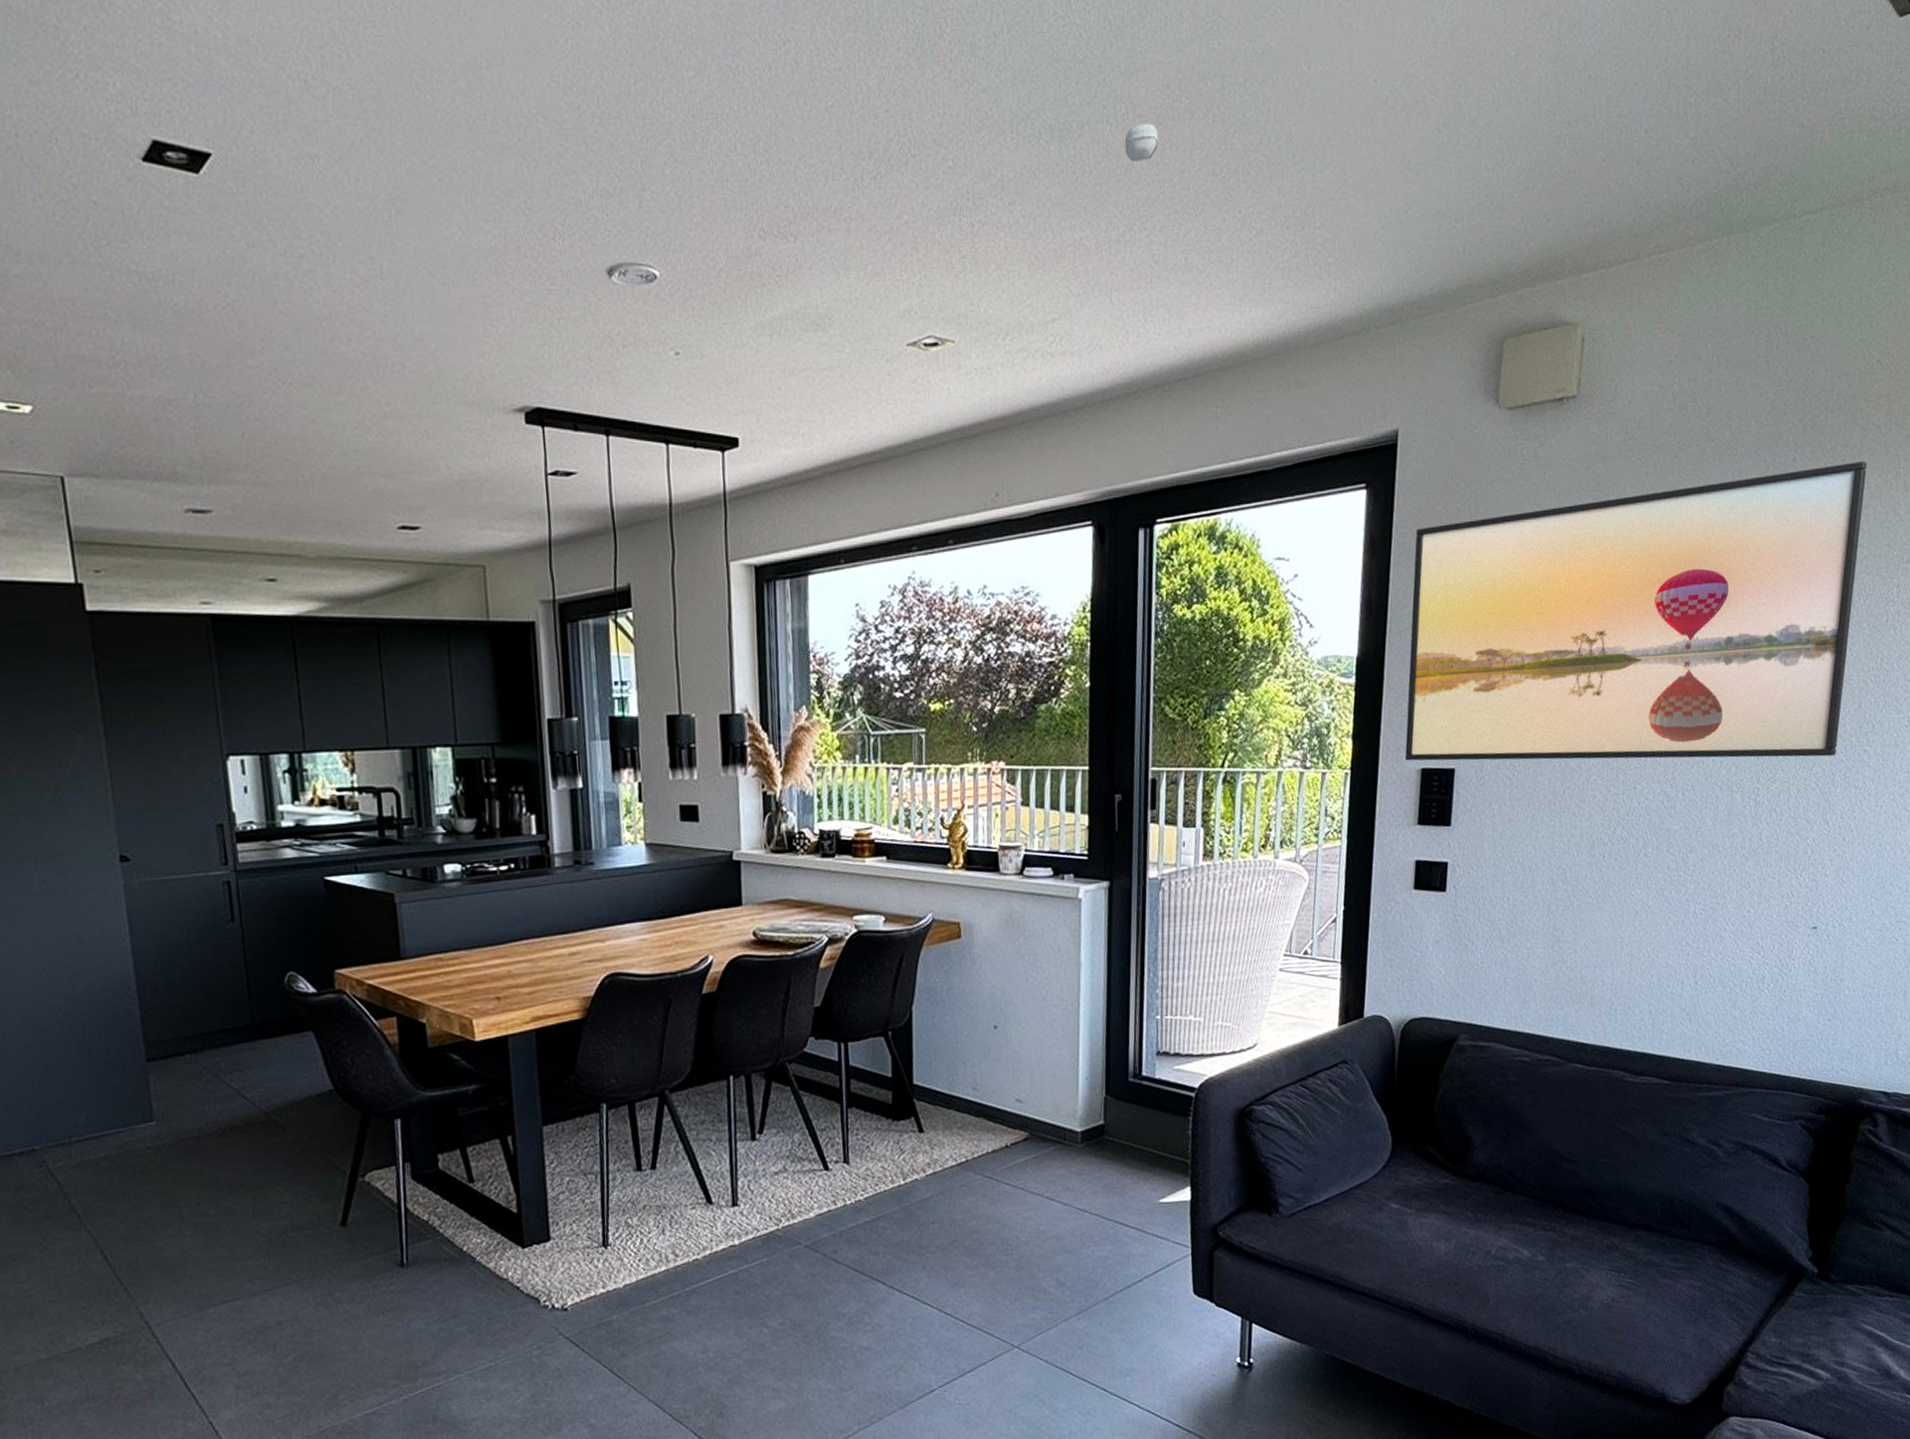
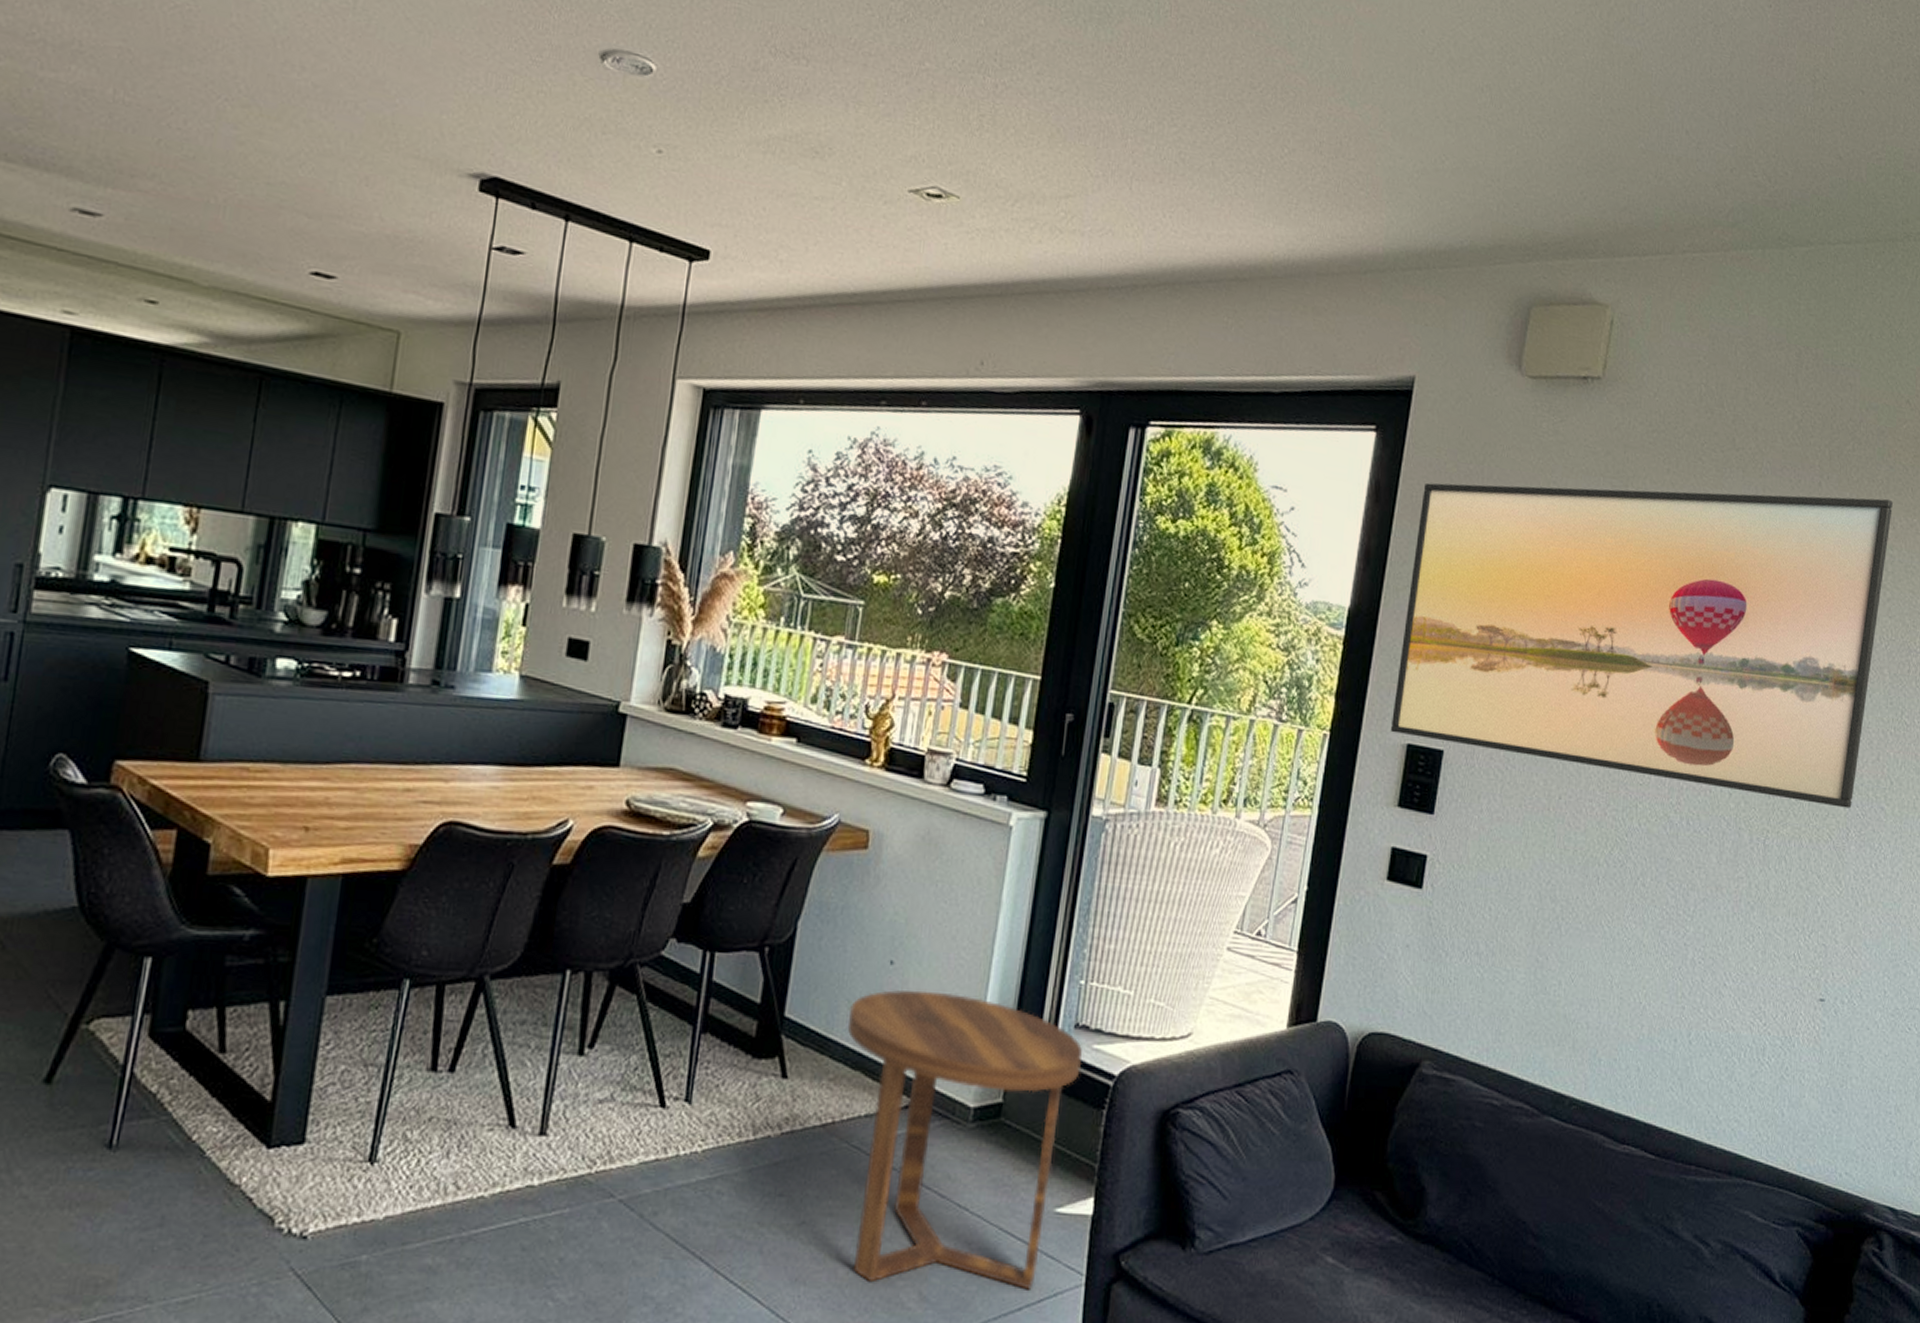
side table: none [965,1043,1167,1278] -> present [847,990,1082,1290]
smoke detector: present [1124,123,1159,162] -> none [1163,23,1200,60]

